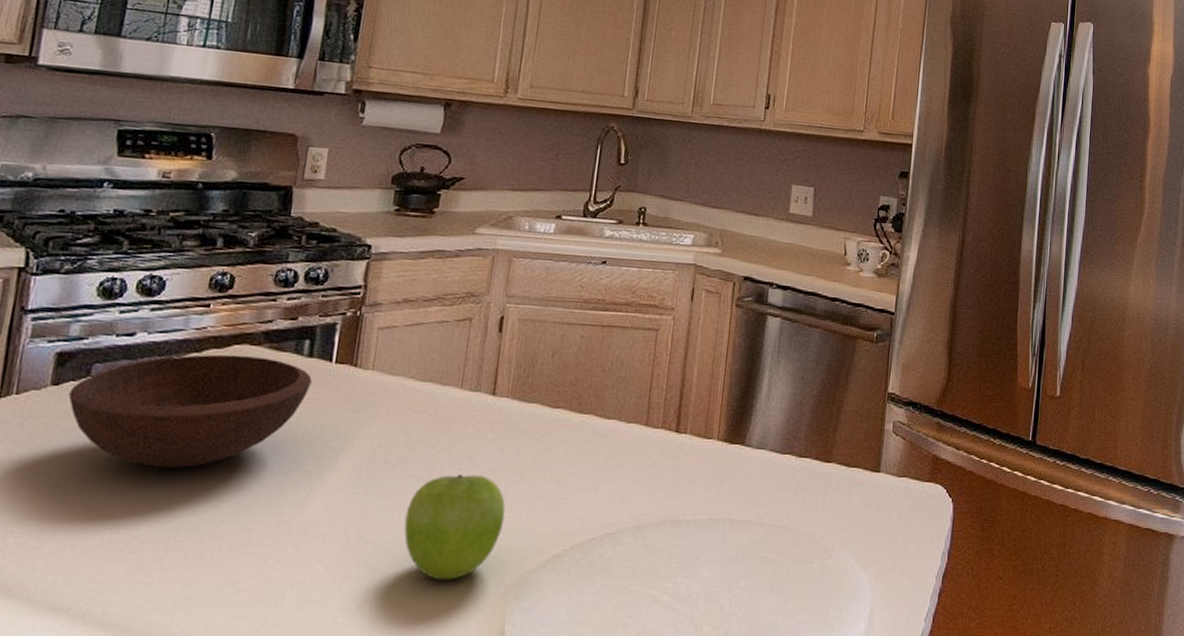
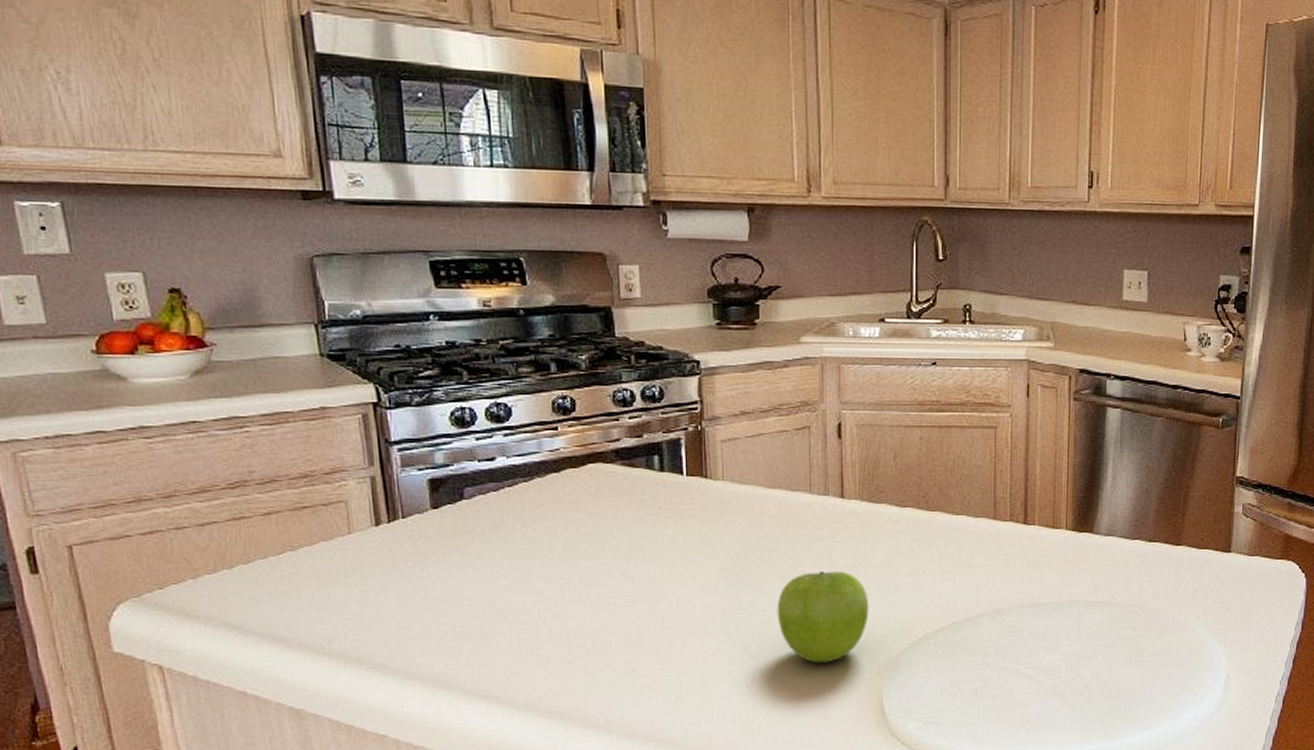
bowl: present [68,354,312,468] -> none [449,473,668,576]

